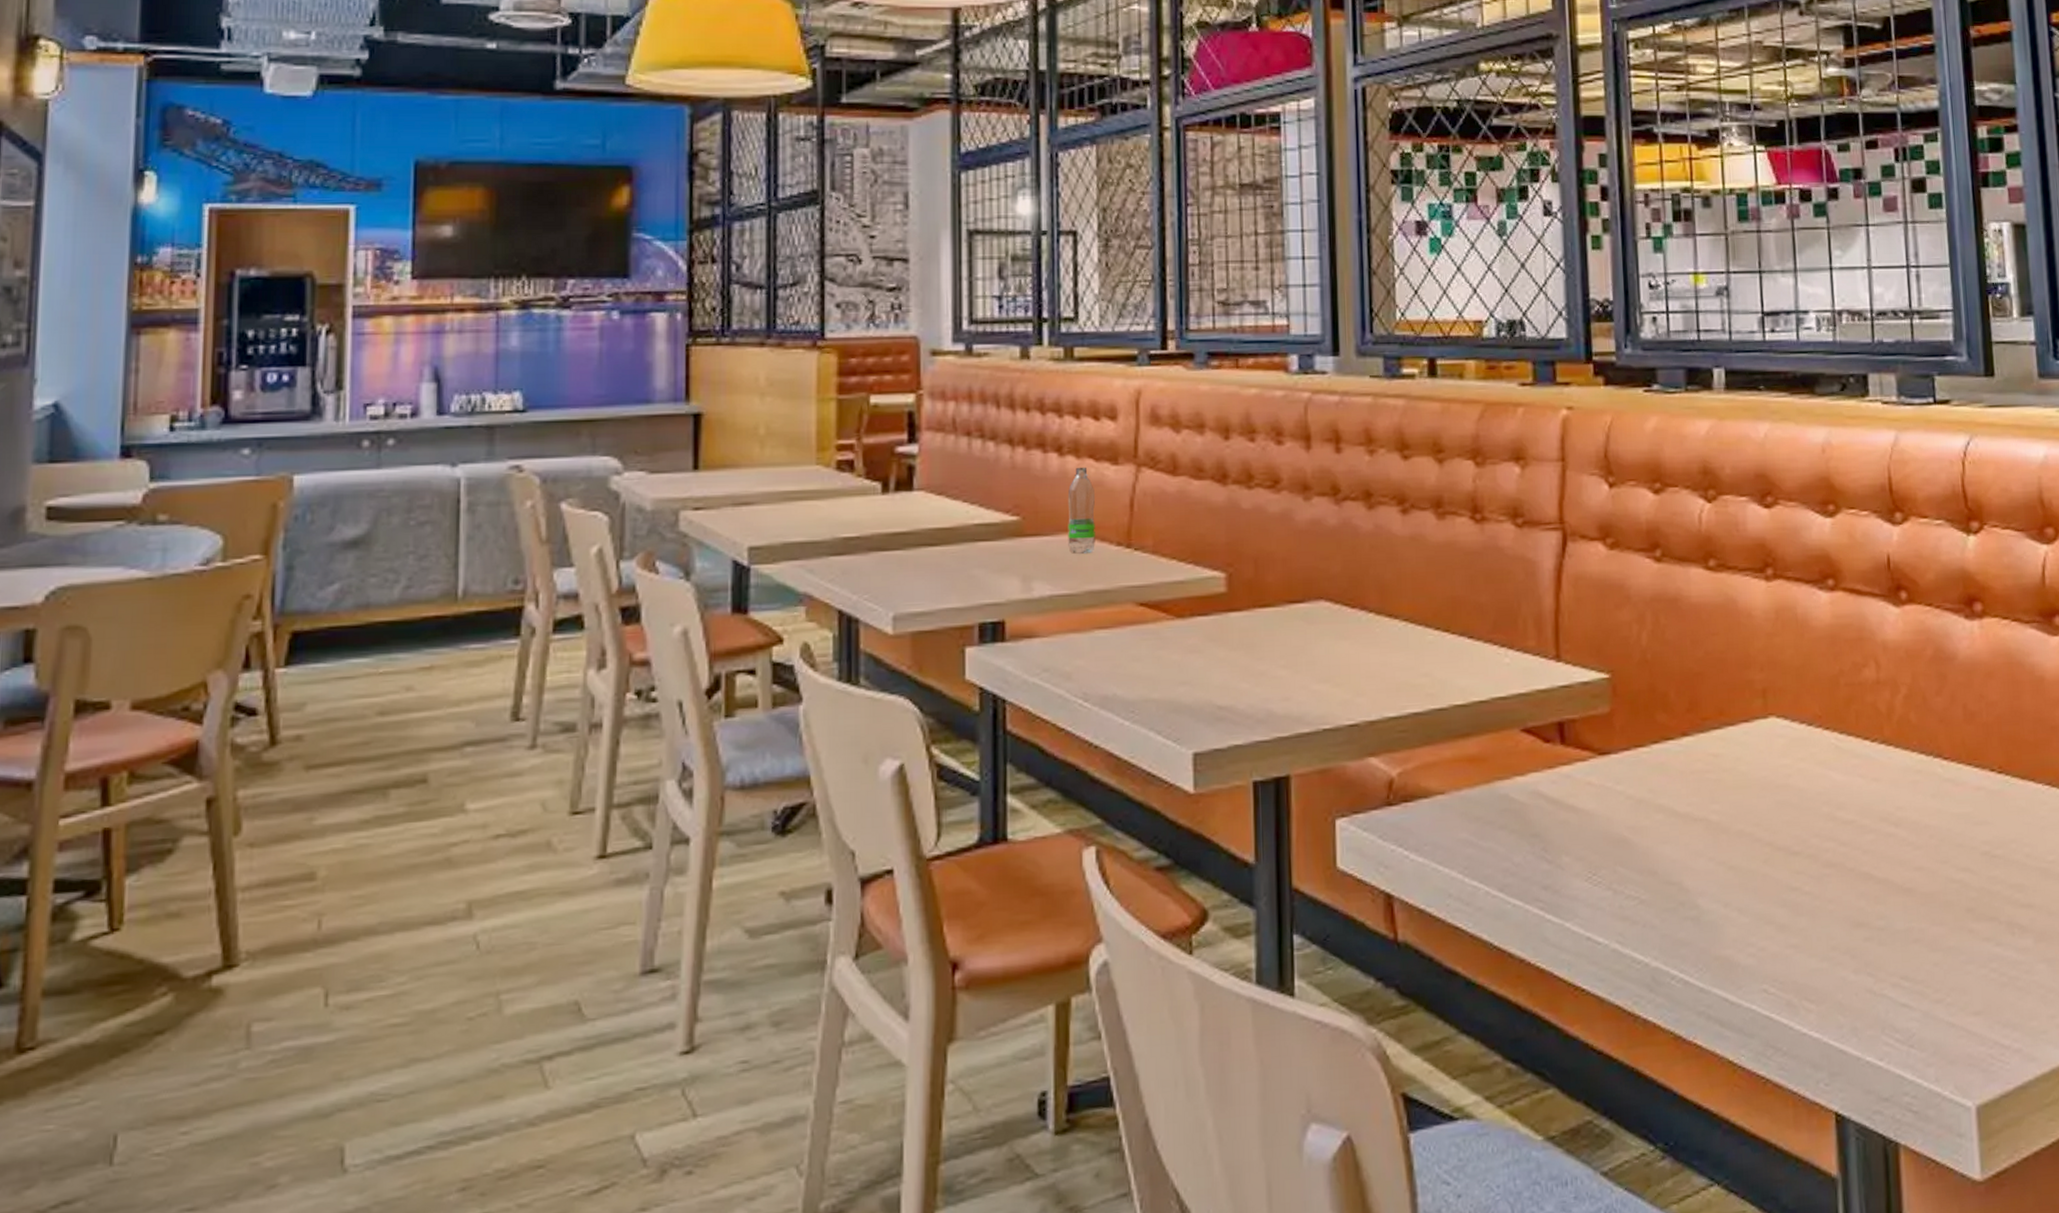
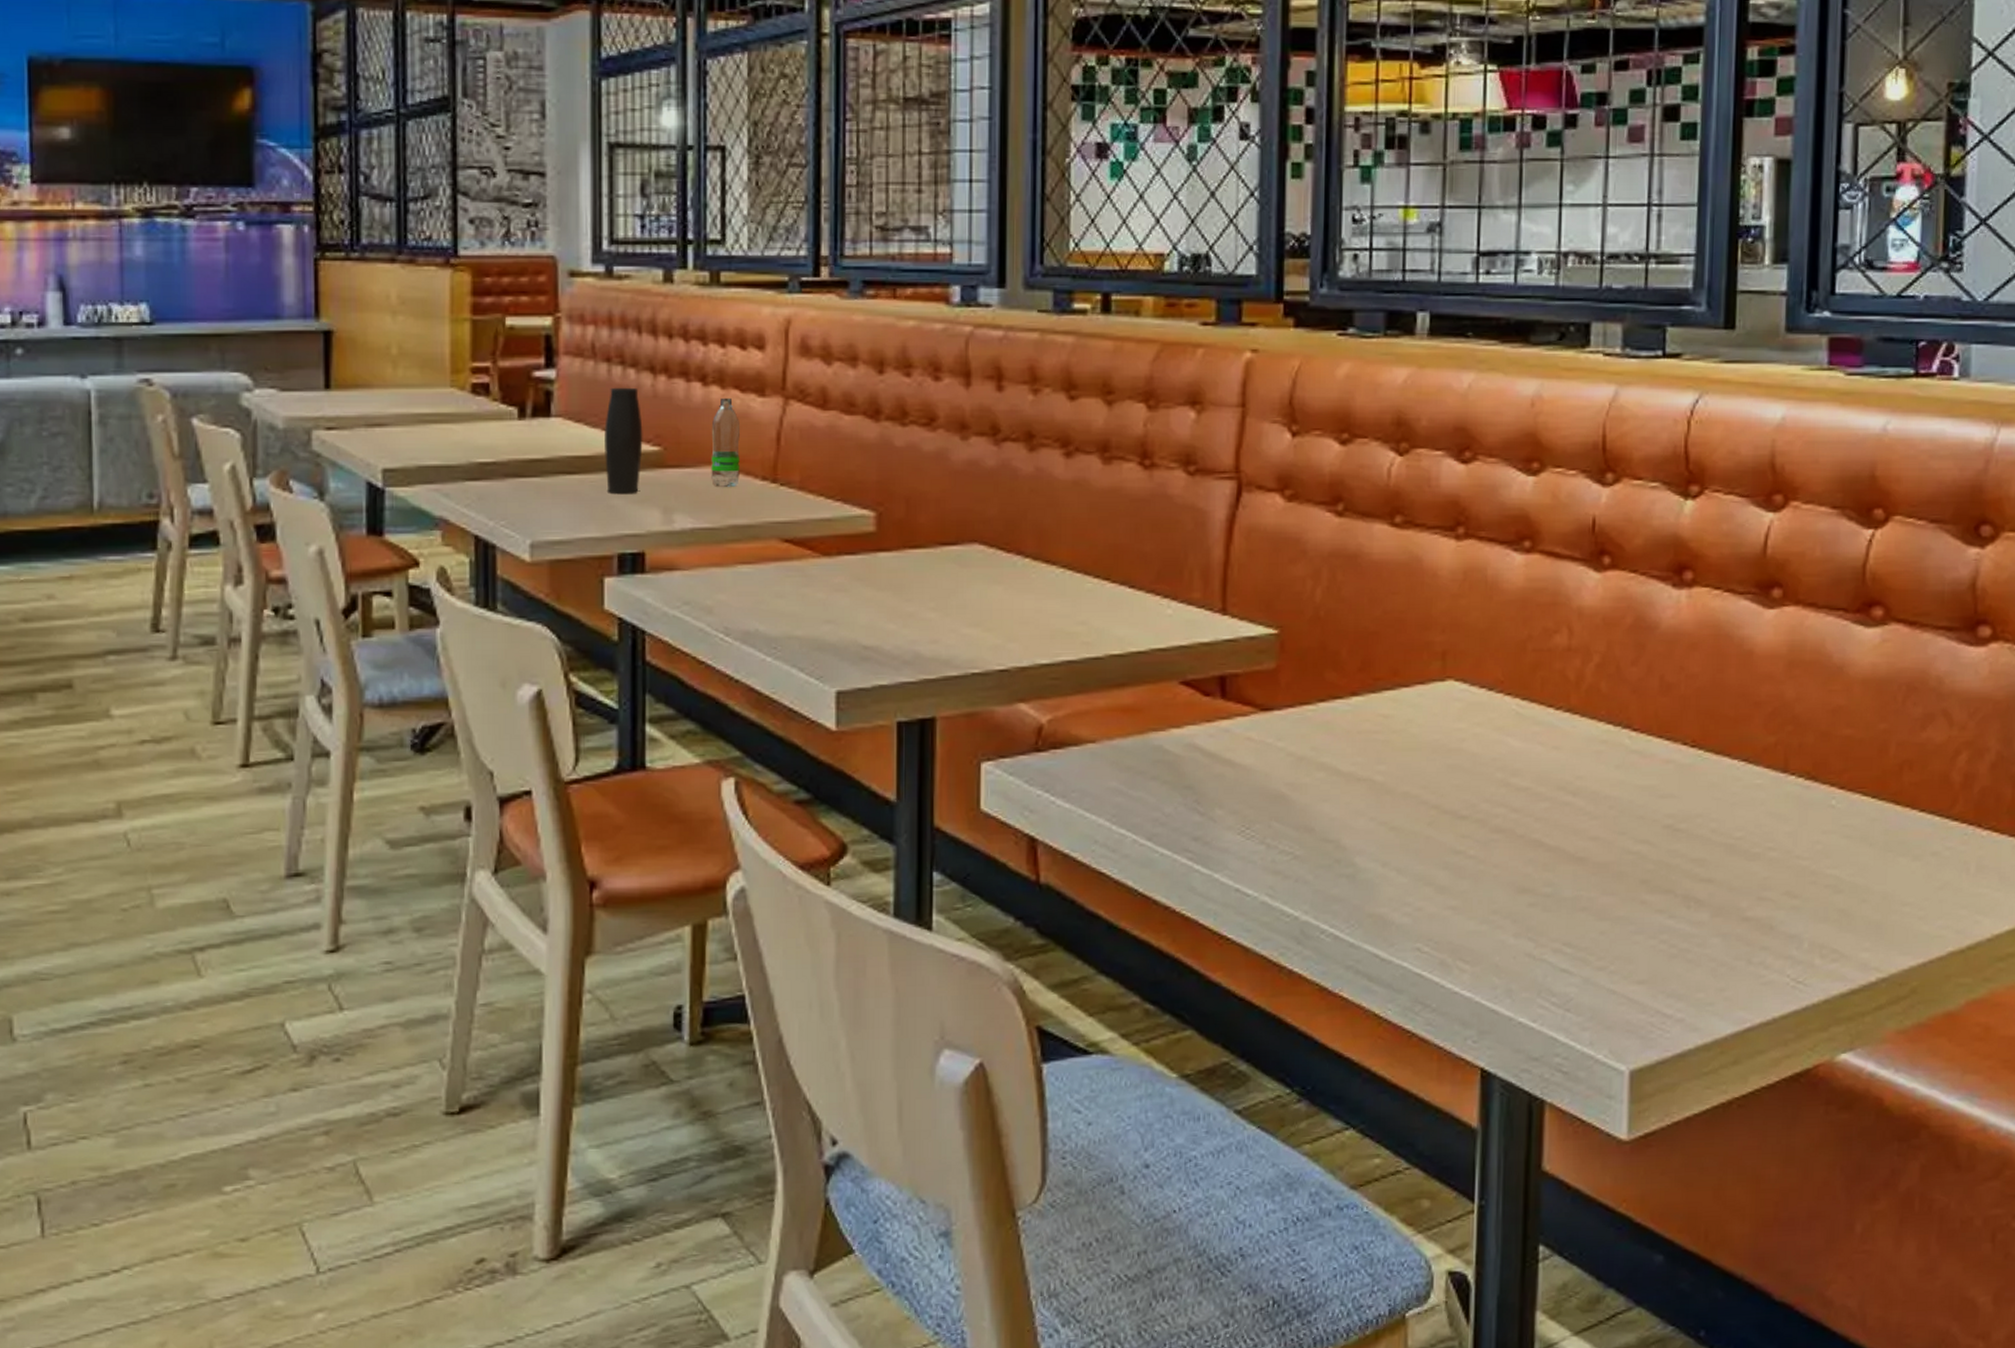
vase: none [965,459,1002,565] -> present [605,387,643,495]

